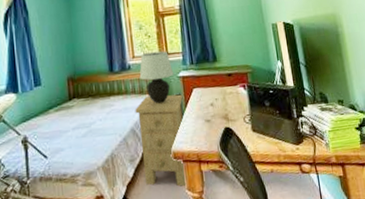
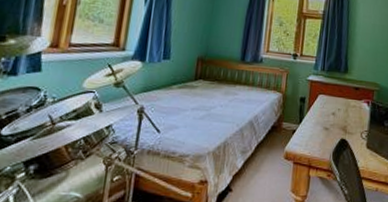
nightstand: present [135,94,187,187] -> none [252,92,308,187]
table lamp: present [139,51,174,104] -> none [269,50,304,102]

